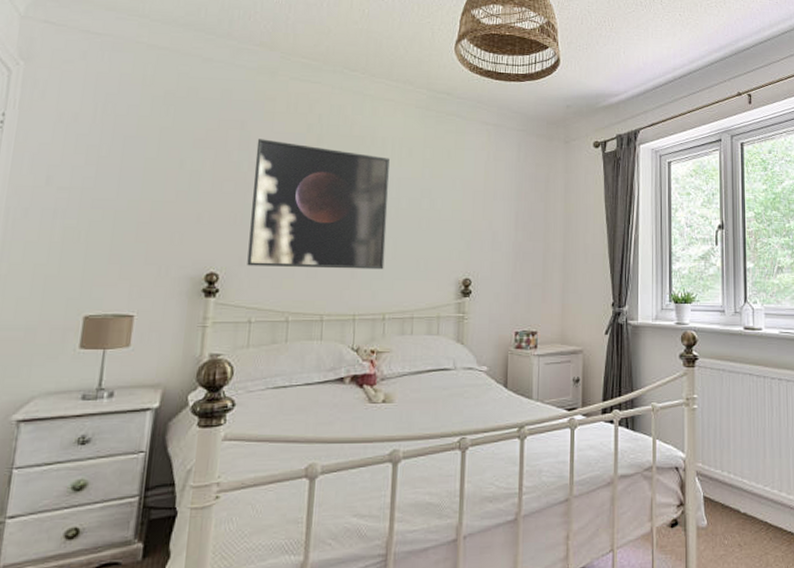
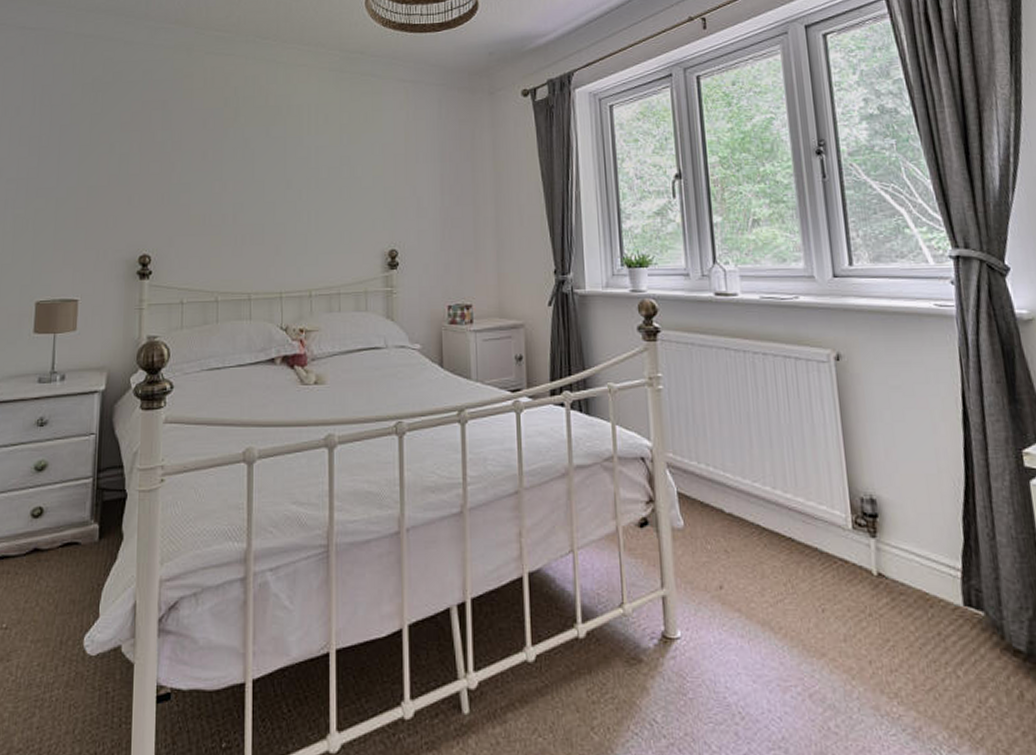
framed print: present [247,139,390,270] -> none [176,117,308,246]

